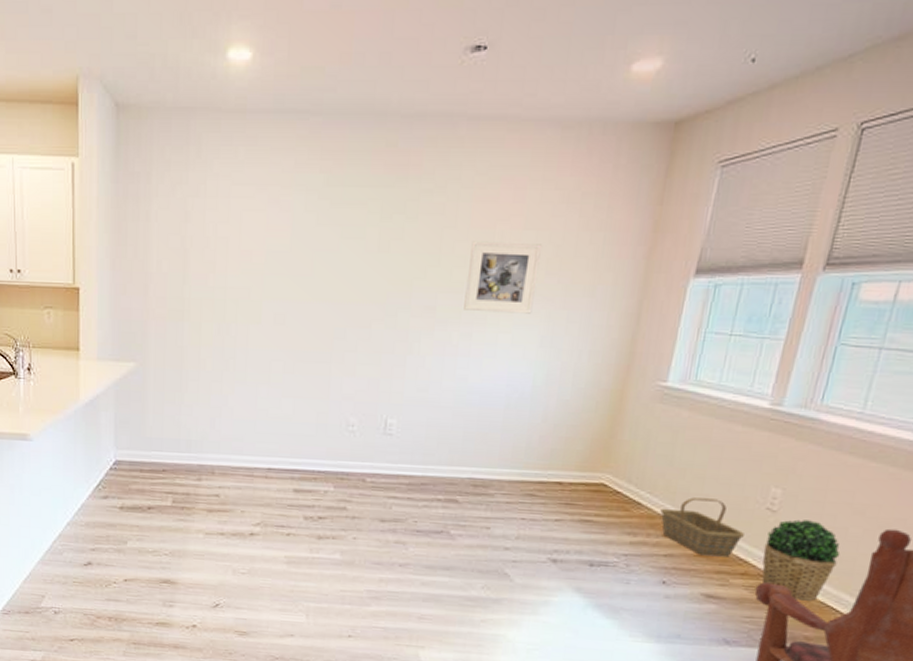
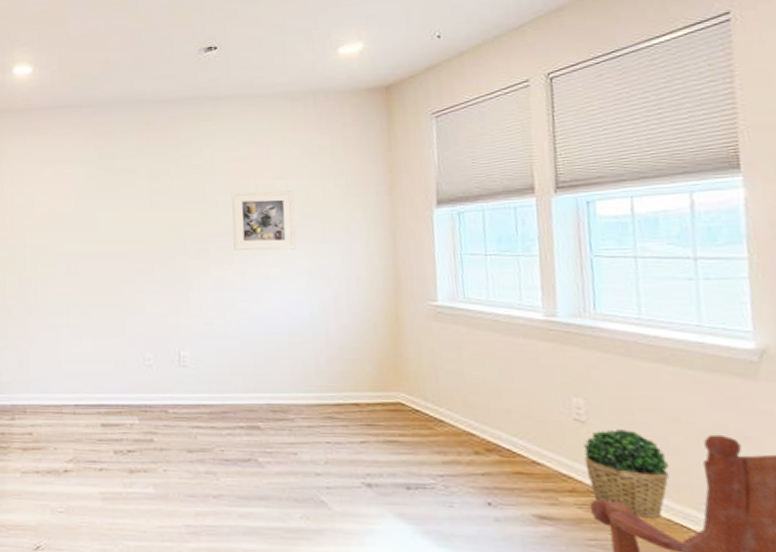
basket: present [660,497,744,558] -> none [465,412,559,474]

